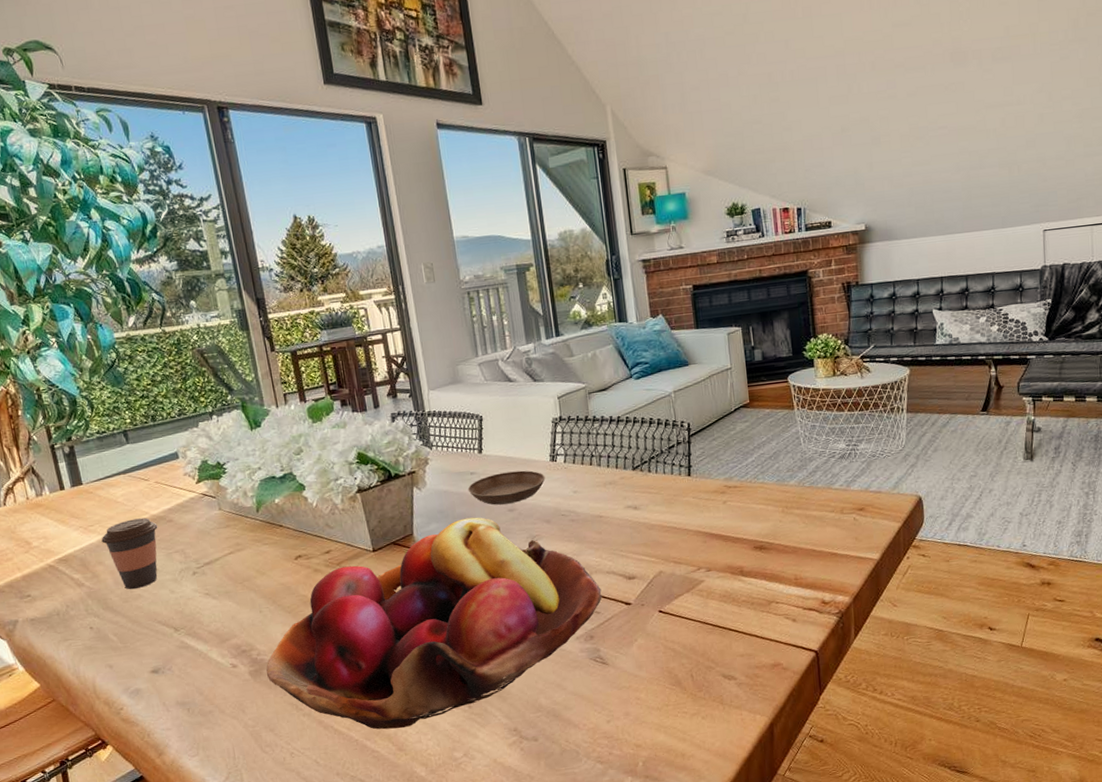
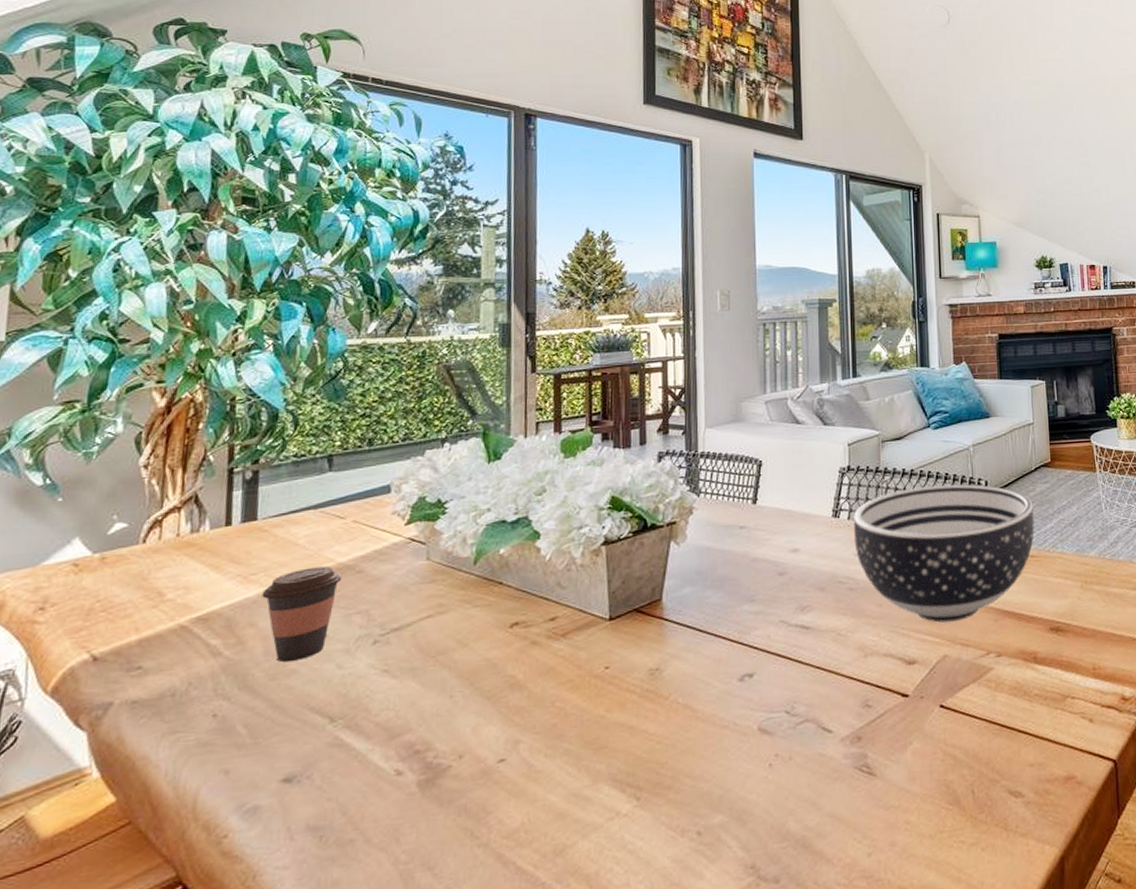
fruit basket: present [266,517,602,730] -> none [441,581,876,867]
saucer: present [467,470,545,505] -> none [734,526,825,567]
bowl: none [569,426,737,546] -> present [854,484,1035,623]

